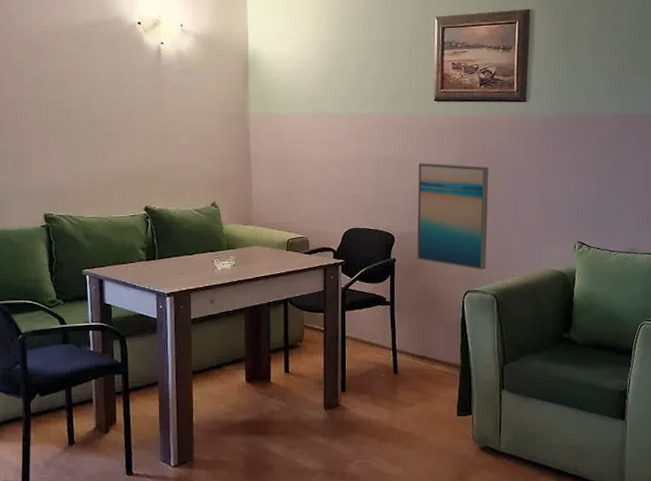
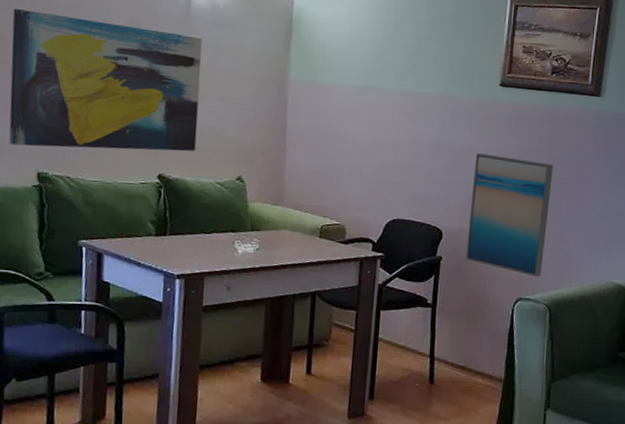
wall art: none [14,75,175,192] -> present [9,8,202,152]

